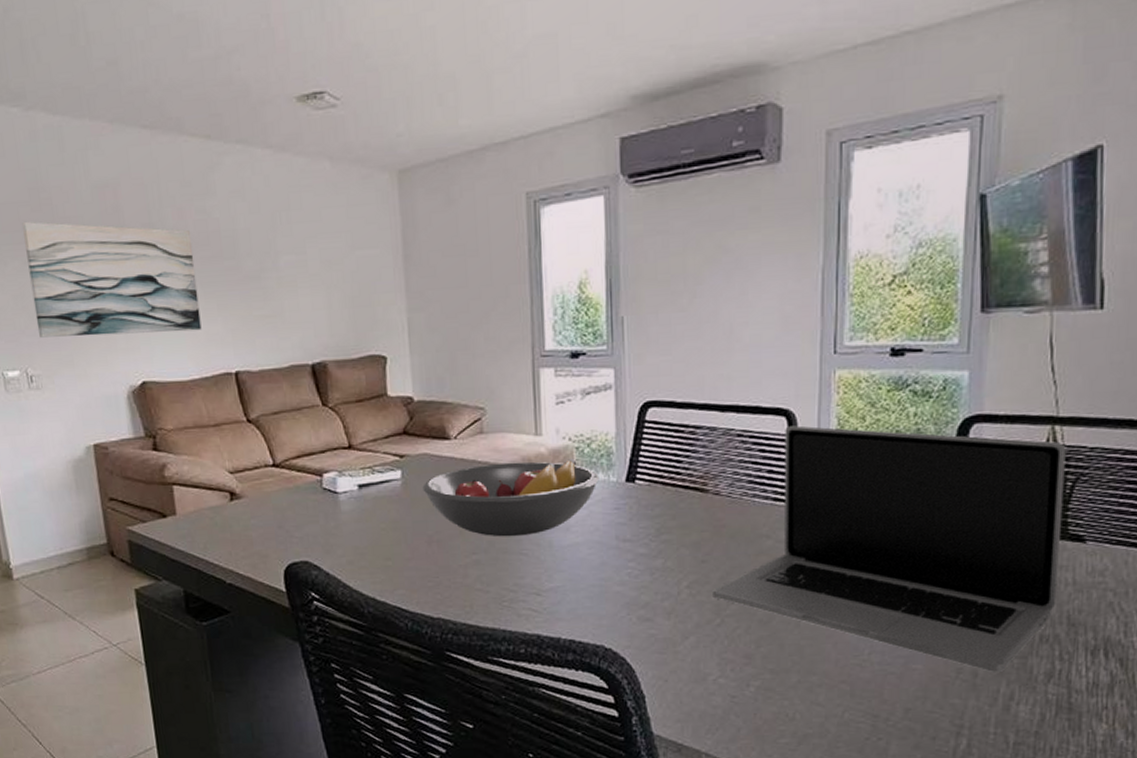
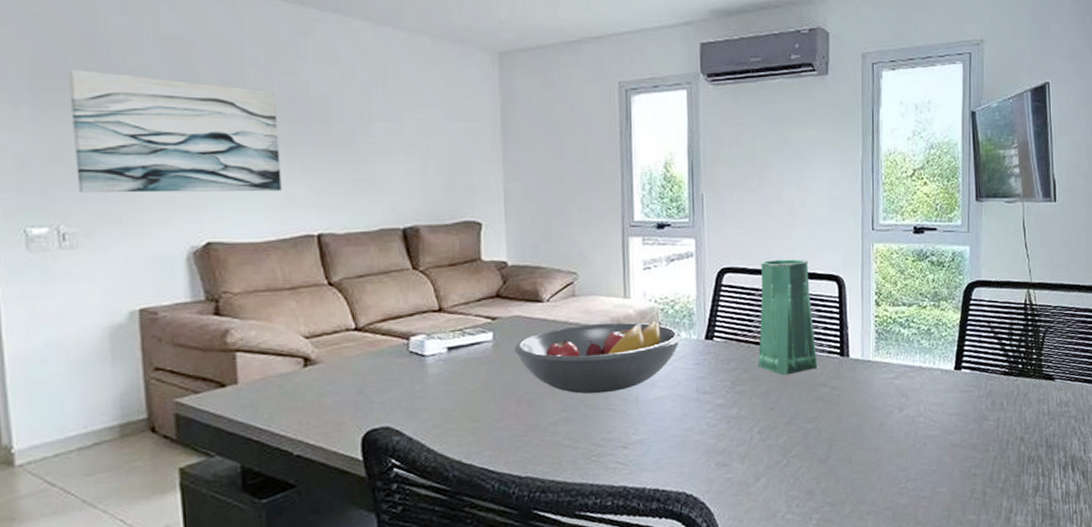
vase: none [688,390,760,524] -> present [758,259,818,376]
laptop: present [712,425,1066,673] -> none [780,289,1038,491]

